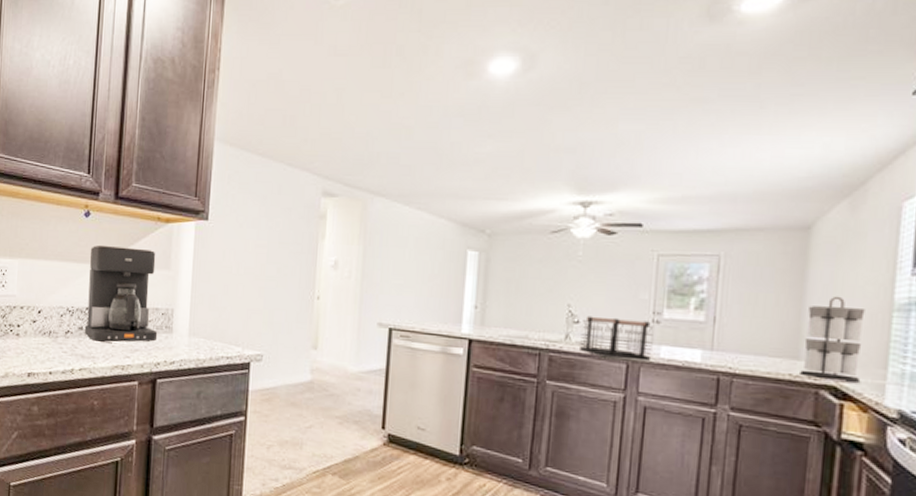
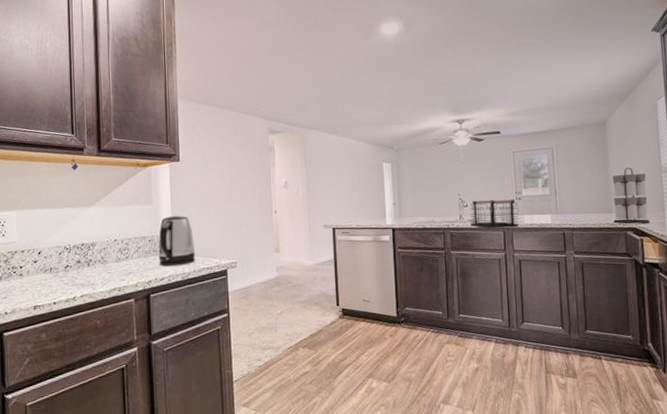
coffee maker: present [84,246,158,343] -> none [80,190,147,272]
kettle: none [170,286,215,350] -> present [158,215,196,267]

